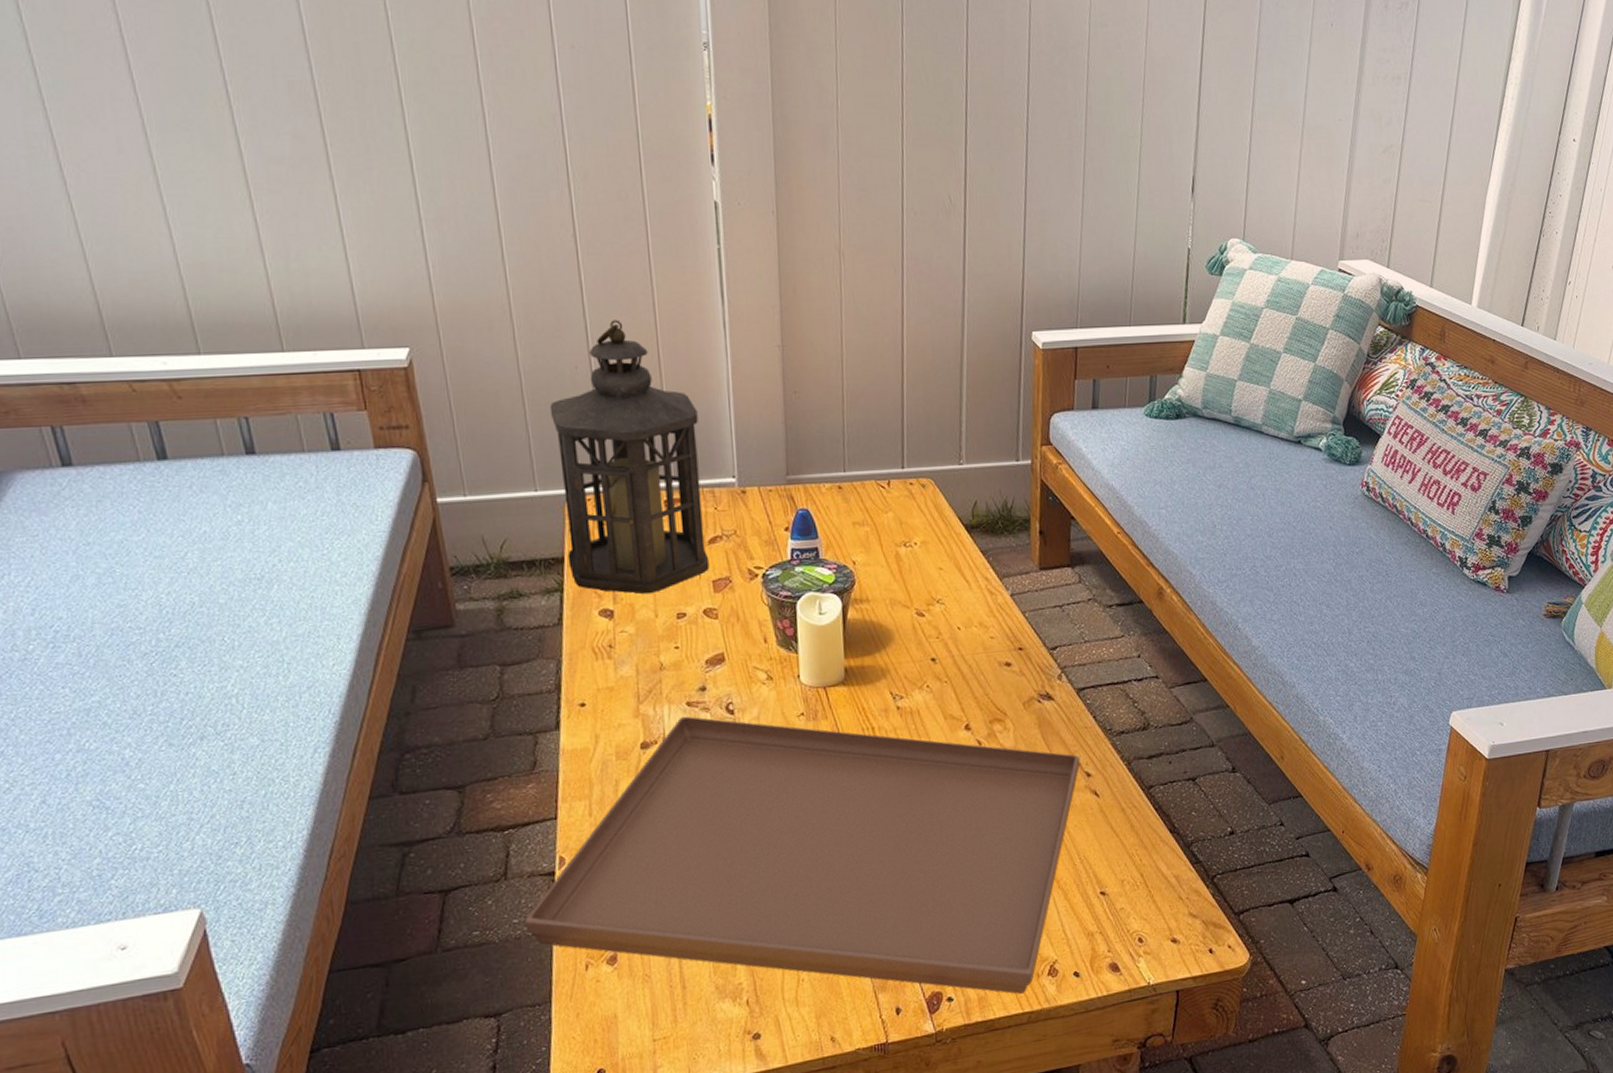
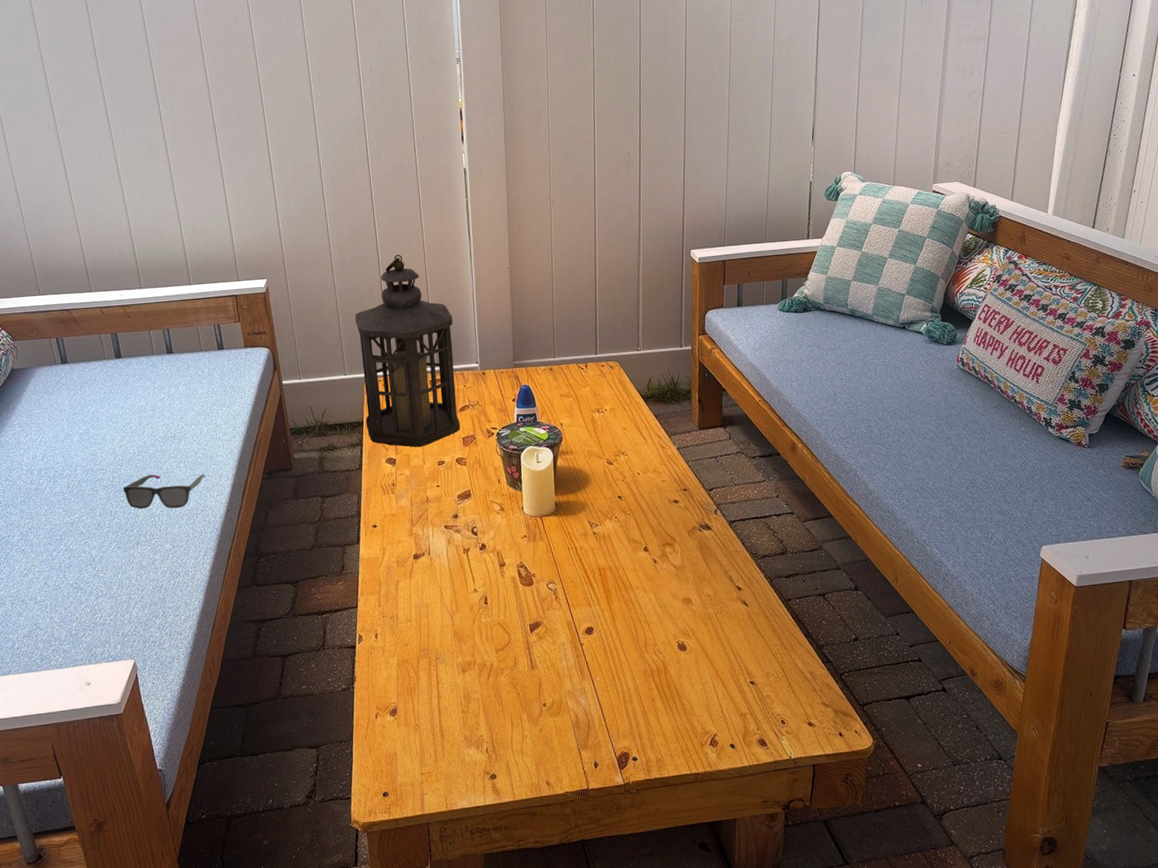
sunglasses: none [176,633,315,687] -> present [123,474,206,509]
serving tray: present [525,716,1080,994] -> none [336,536,733,759]

